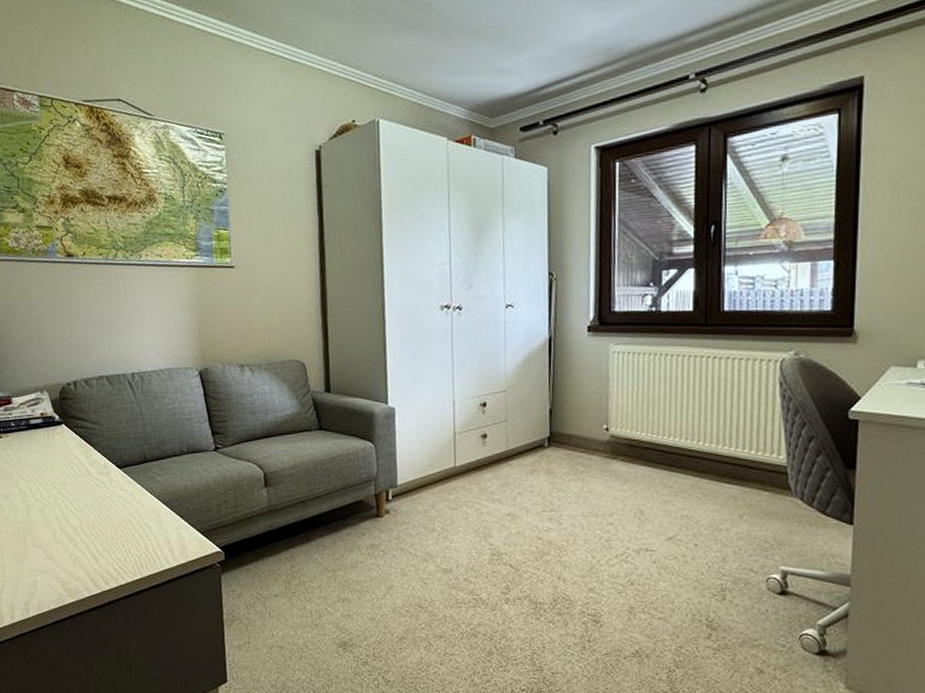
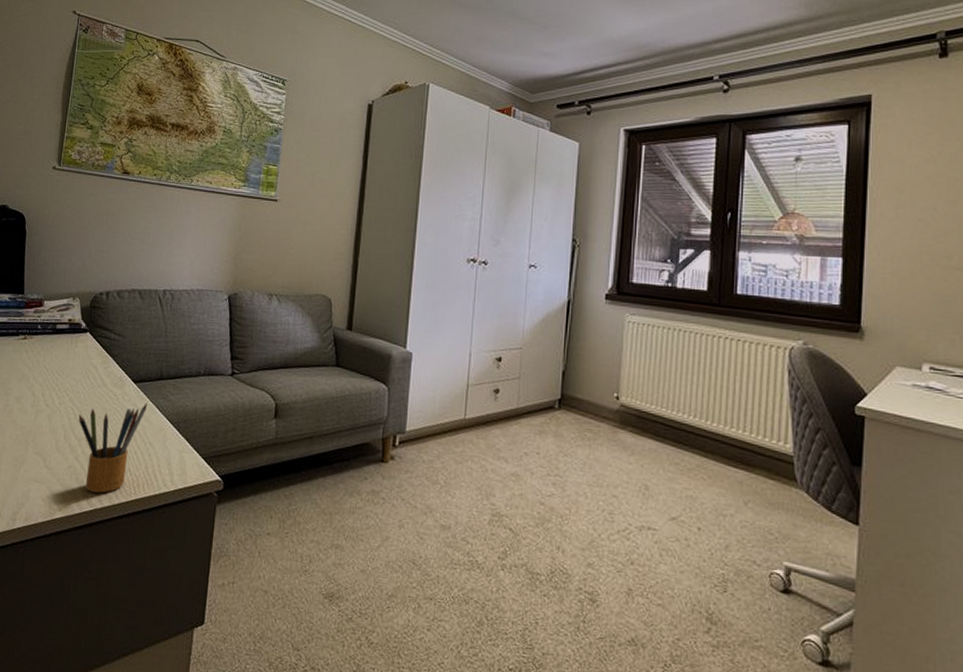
pencil box: none [70,486,136,576] -> present [78,402,147,493]

